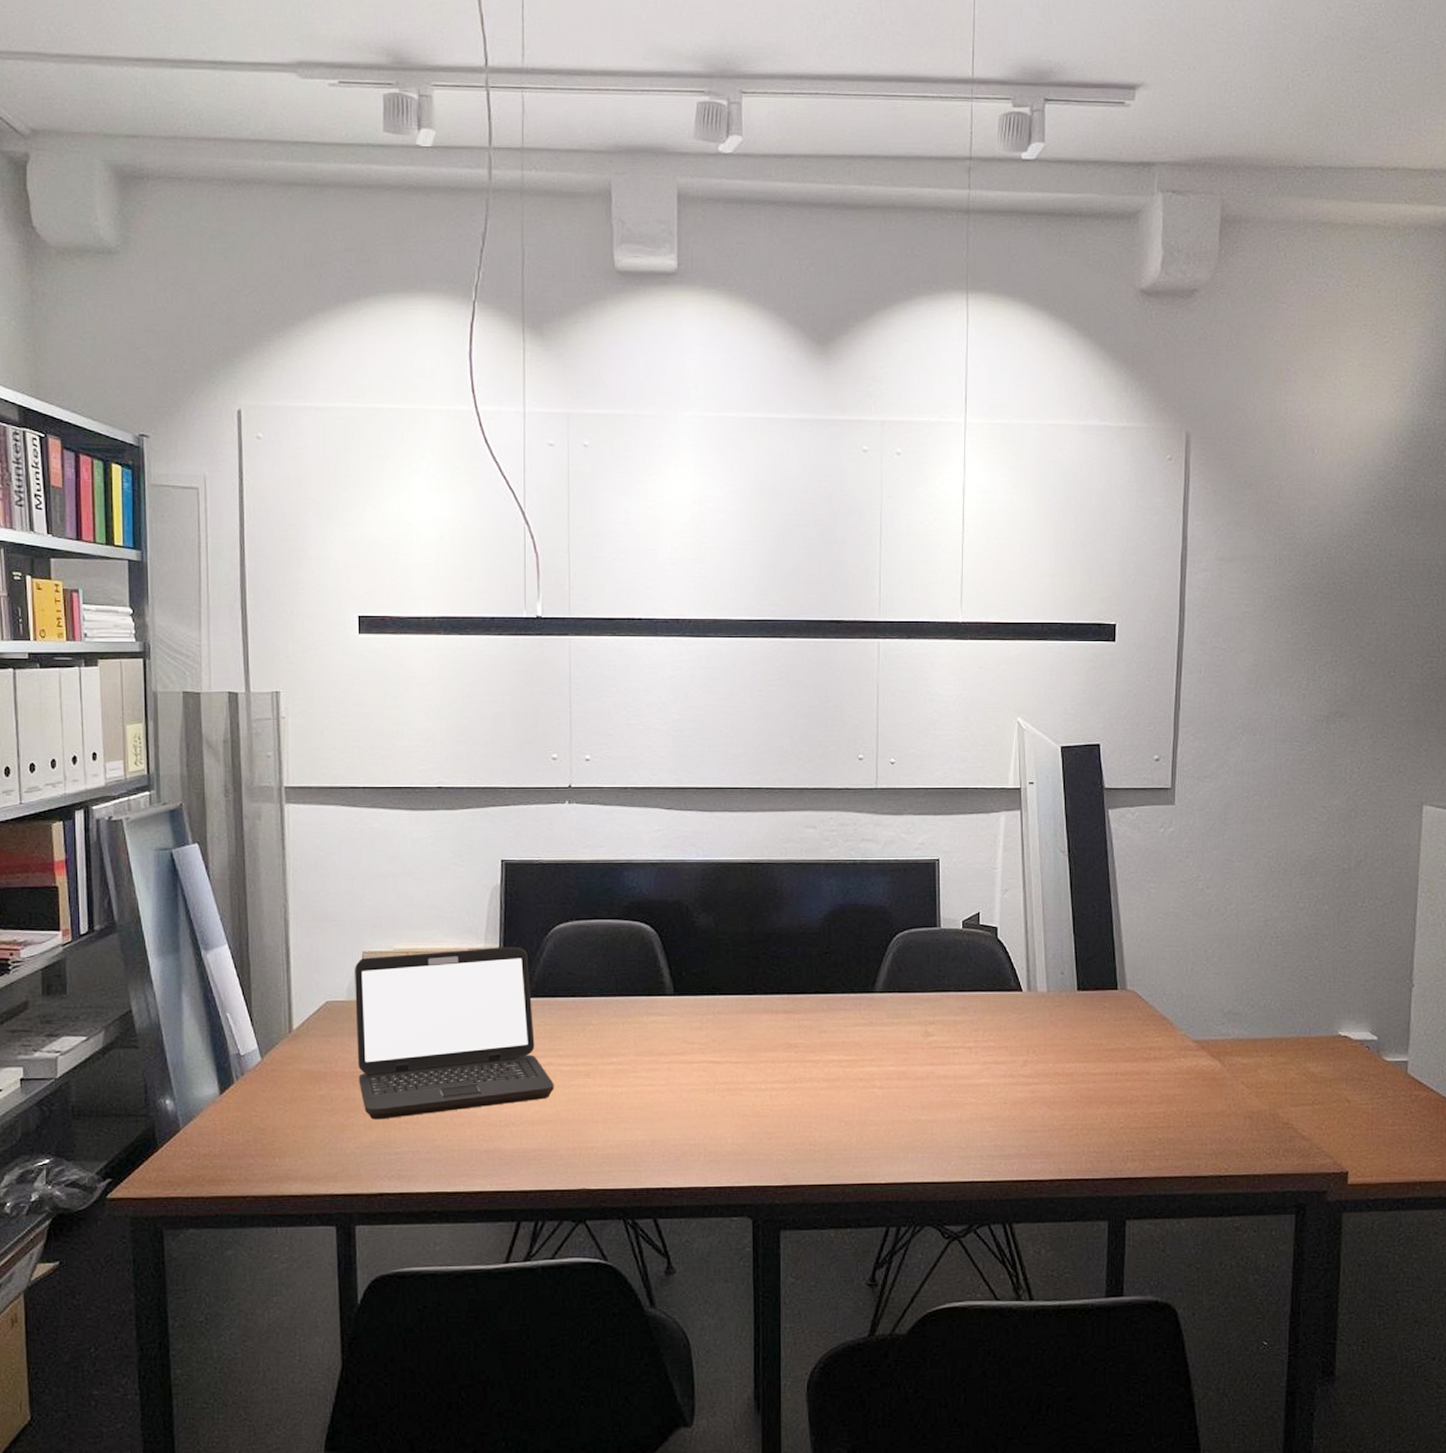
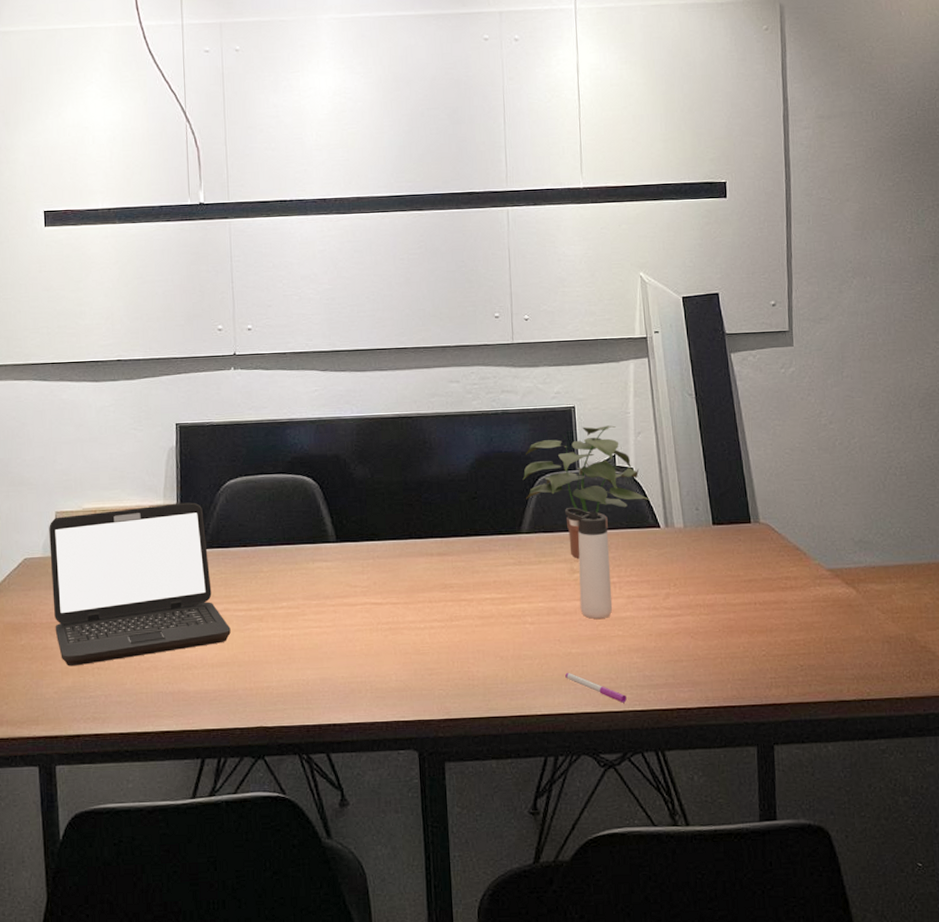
potted plant: none [879,881,1014,1022] -> present [522,425,651,559]
pen: none [913,1140,976,1173] -> present [565,672,627,703]
thermos bottle: none [923,967,967,1086] -> present [565,508,613,620]

